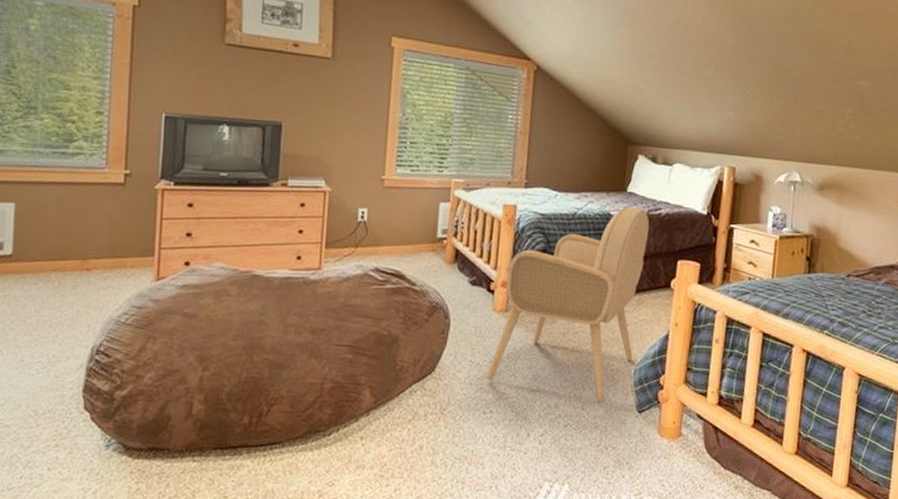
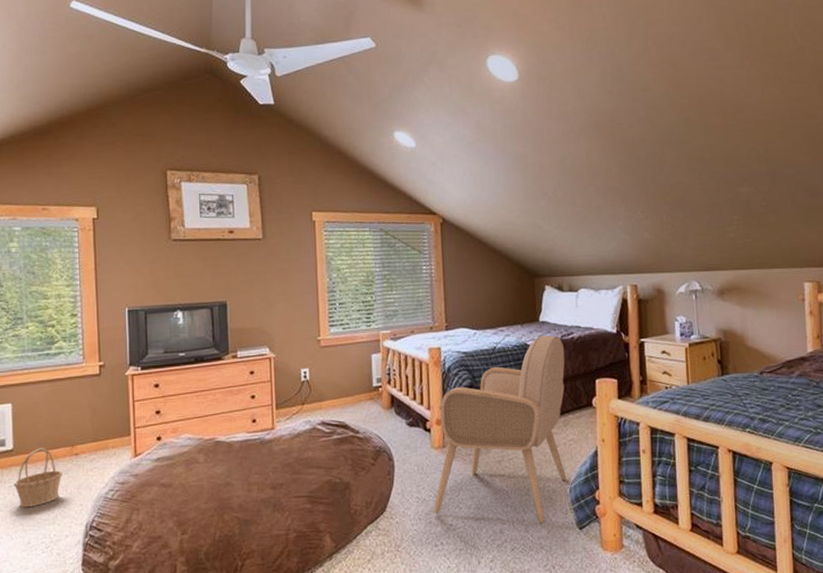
basket: none [9,257,70,322] -> present [13,448,63,508]

